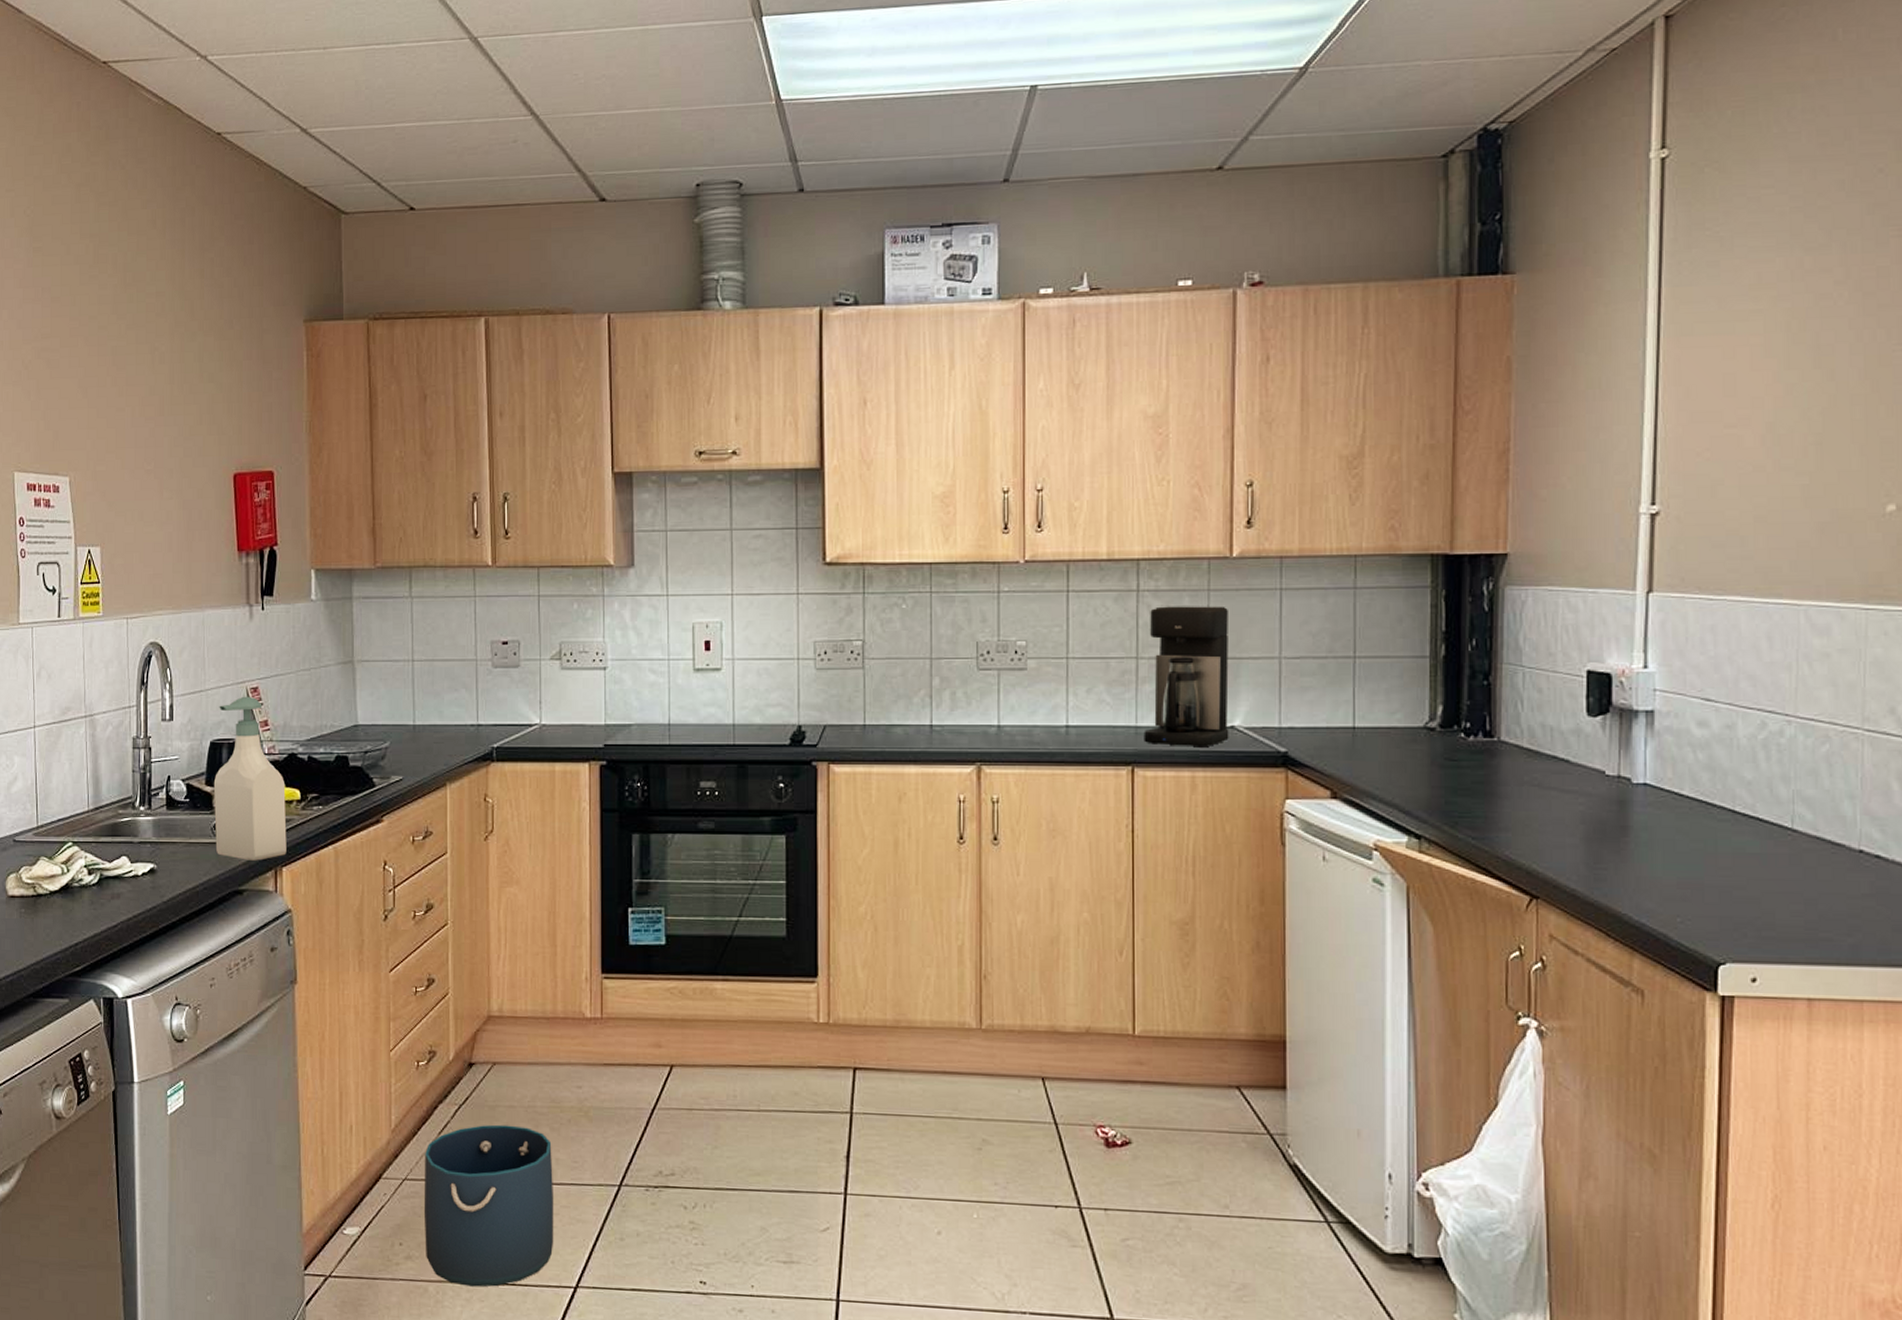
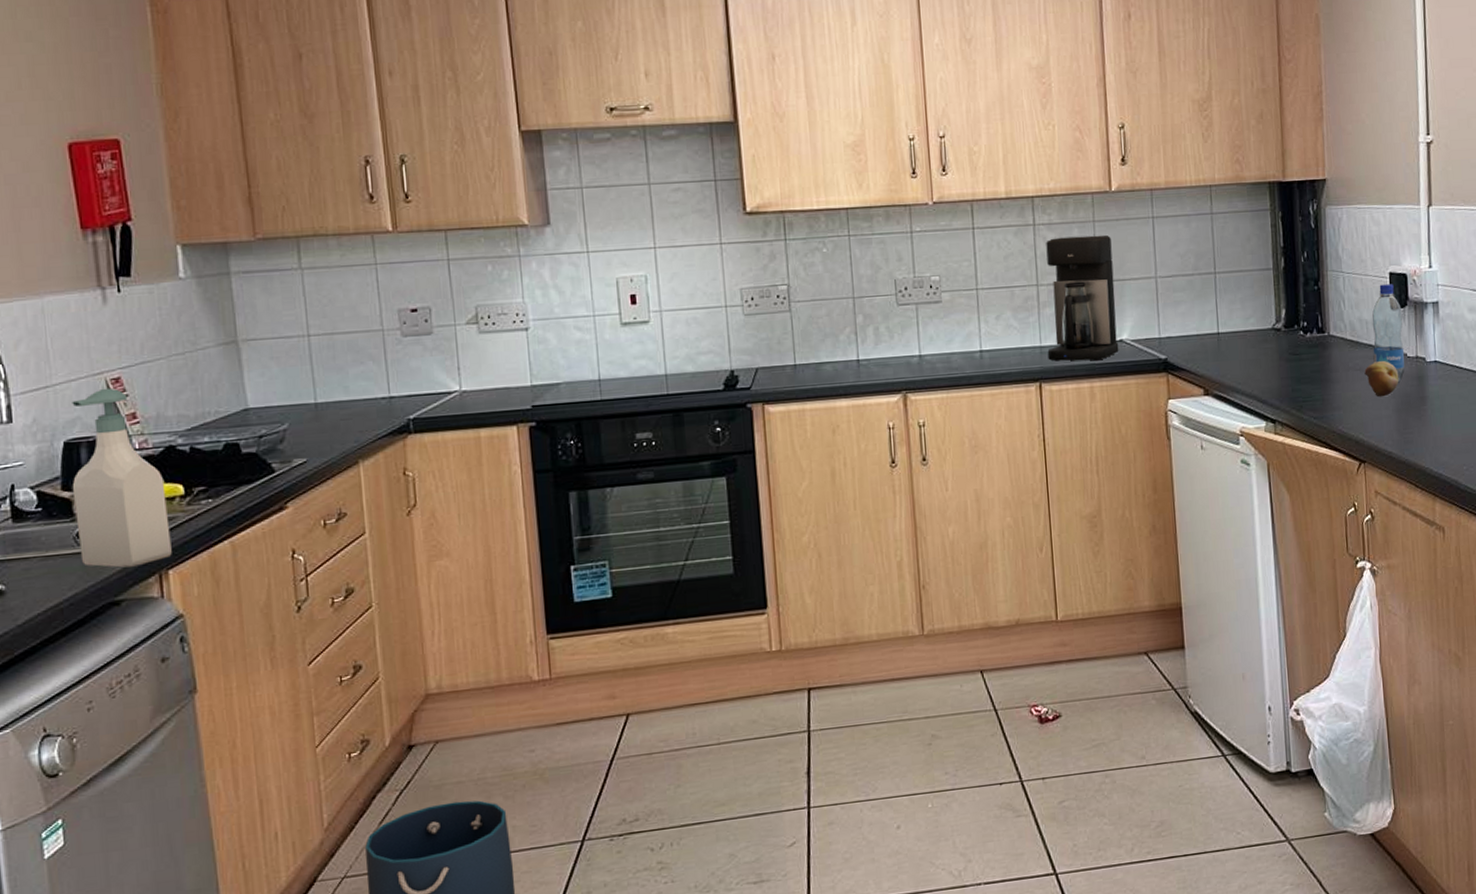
fruit: none [1544,778,1592,821] -> present [1364,361,1399,398]
bottle: none [1558,684,1603,806] -> present [1372,284,1405,383]

